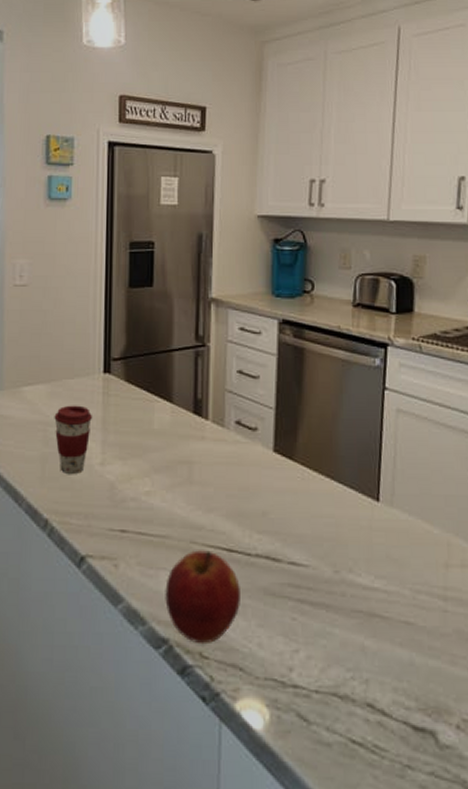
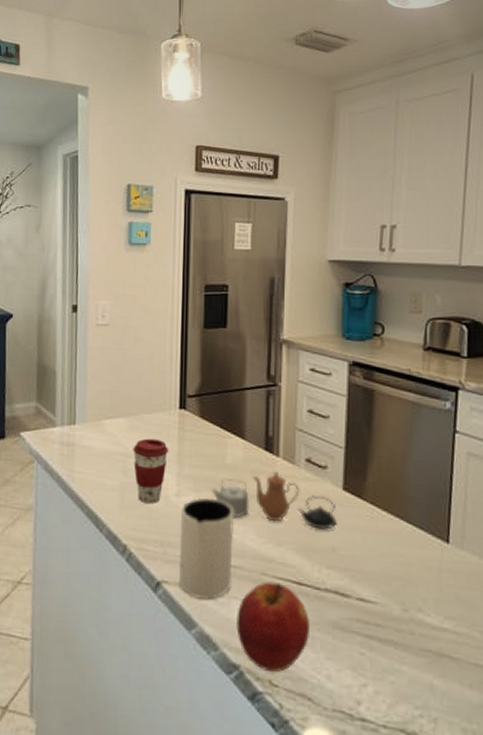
mug: none [105,465,163,573] -> present [179,497,235,600]
teapot: none [138,435,268,493] -> present [211,471,337,530]

